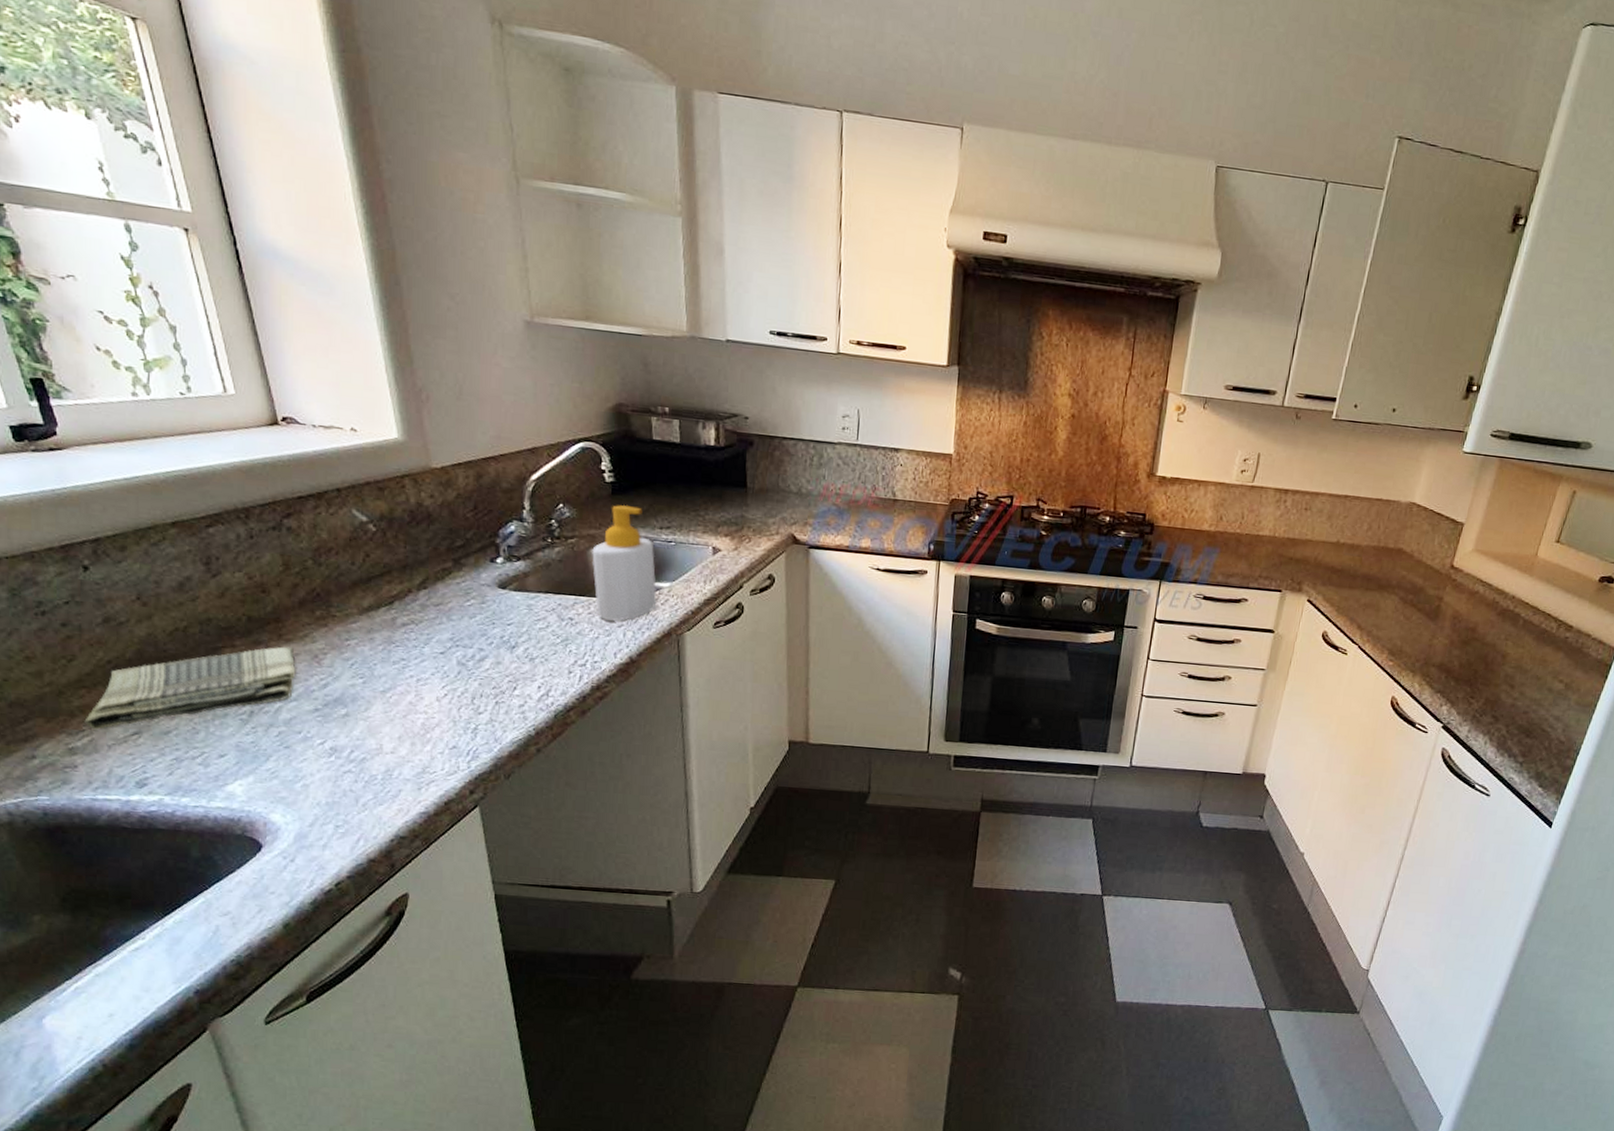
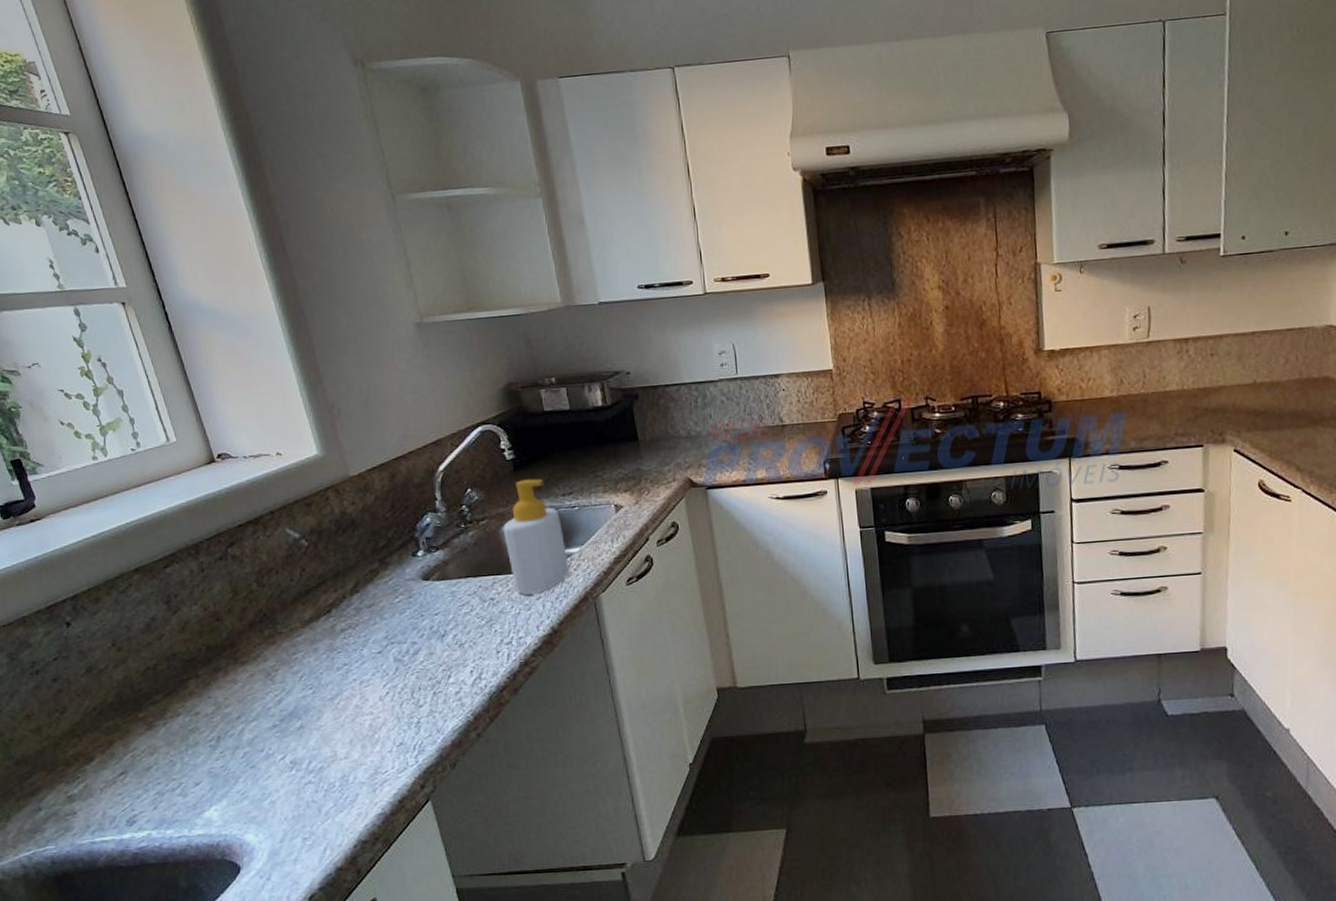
dish towel: present [84,646,296,730] -> none [78,669,253,776]

